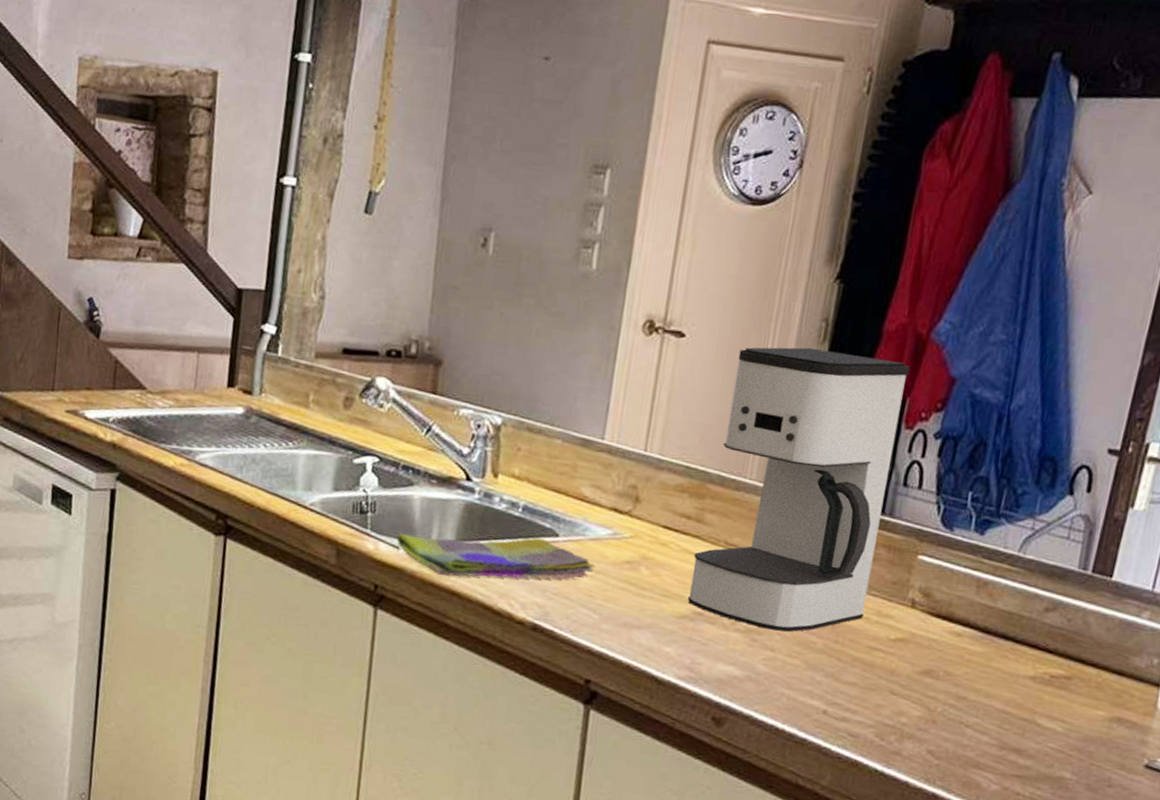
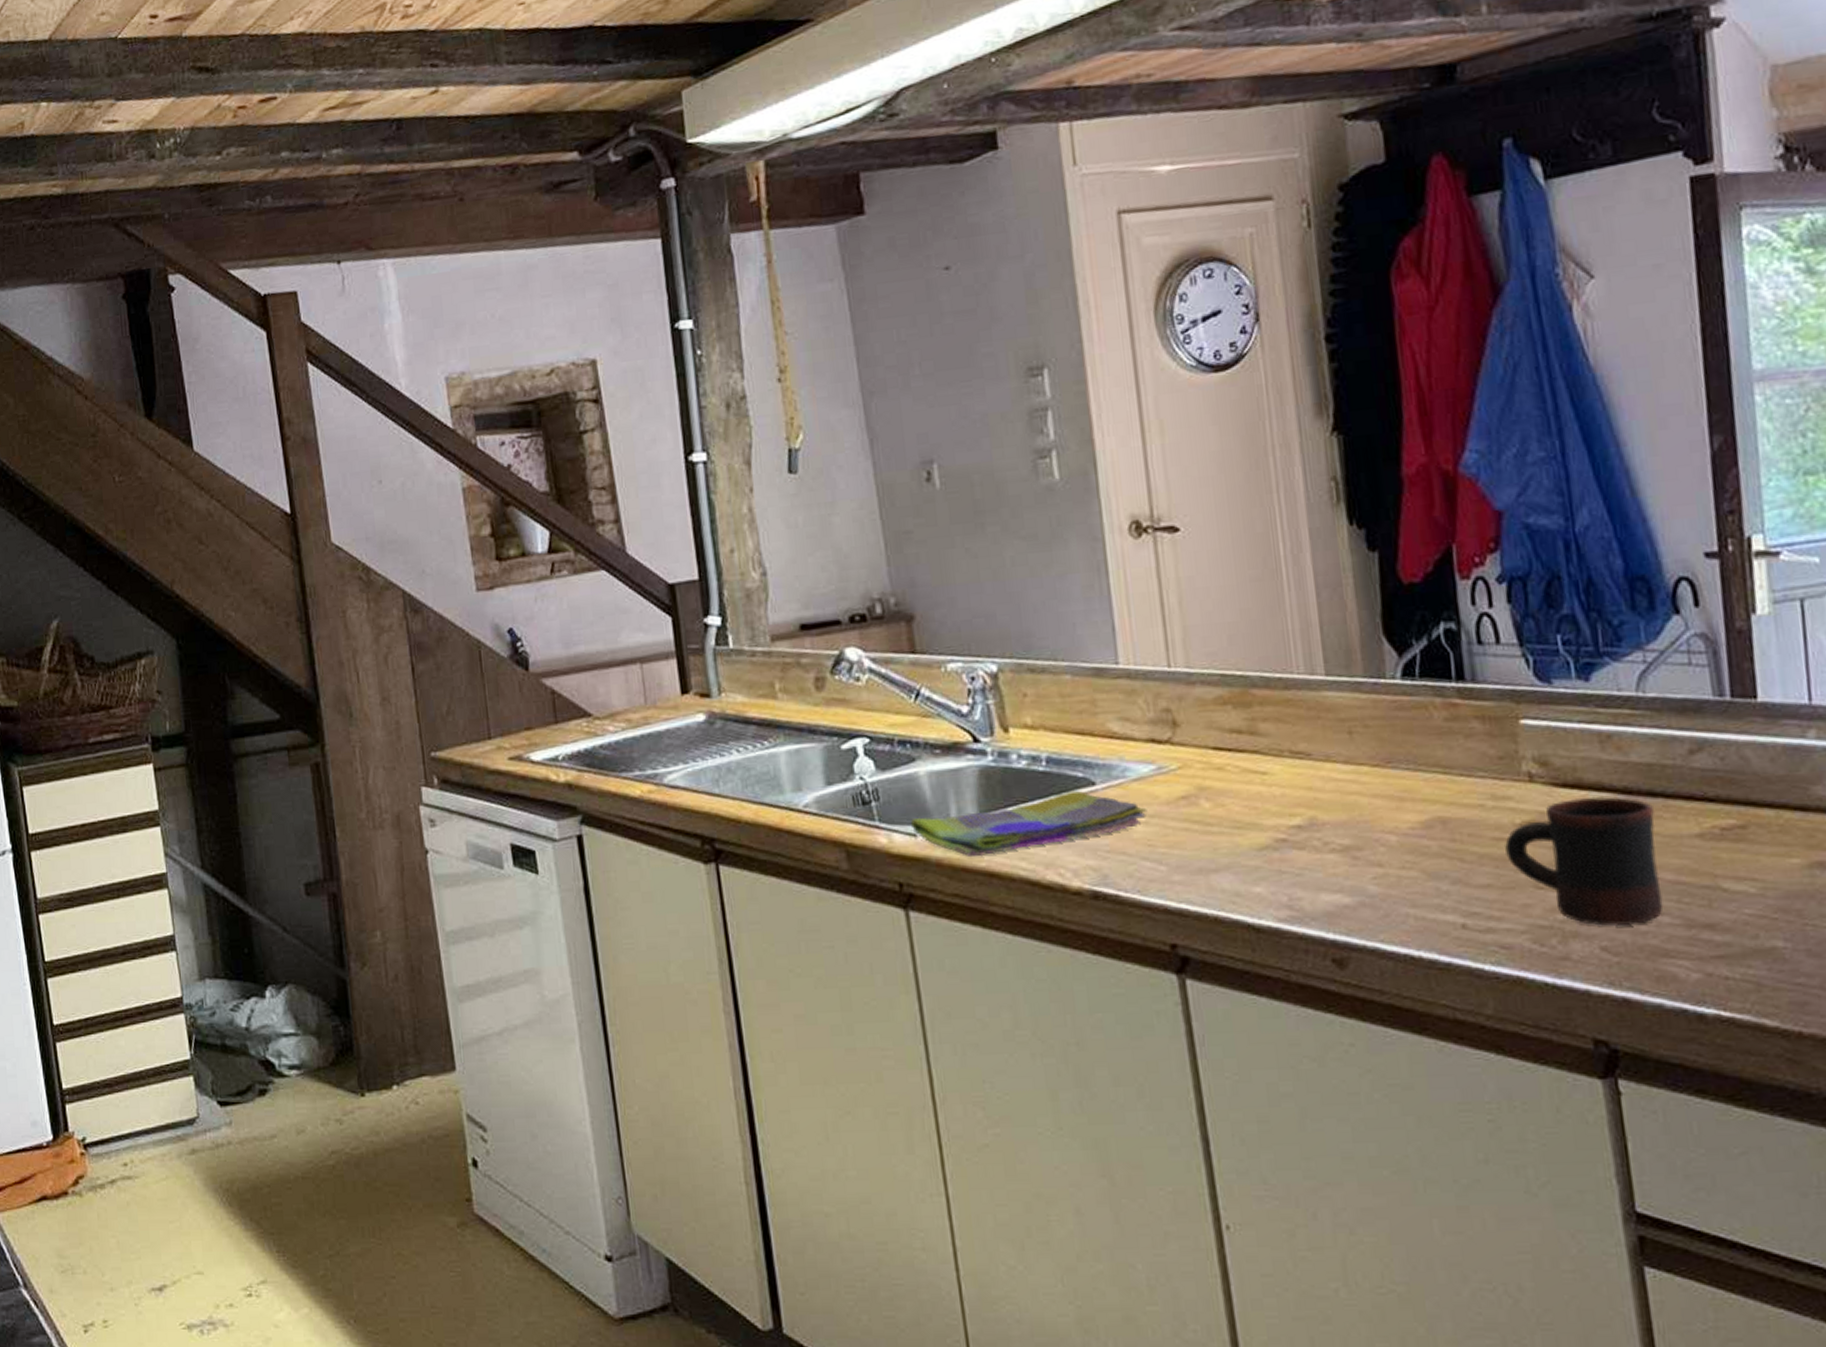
coffee maker: present [688,347,911,632] -> none [1245,506,1476,842]
mug: none [875,627,1003,738] -> present [1505,796,1664,926]

